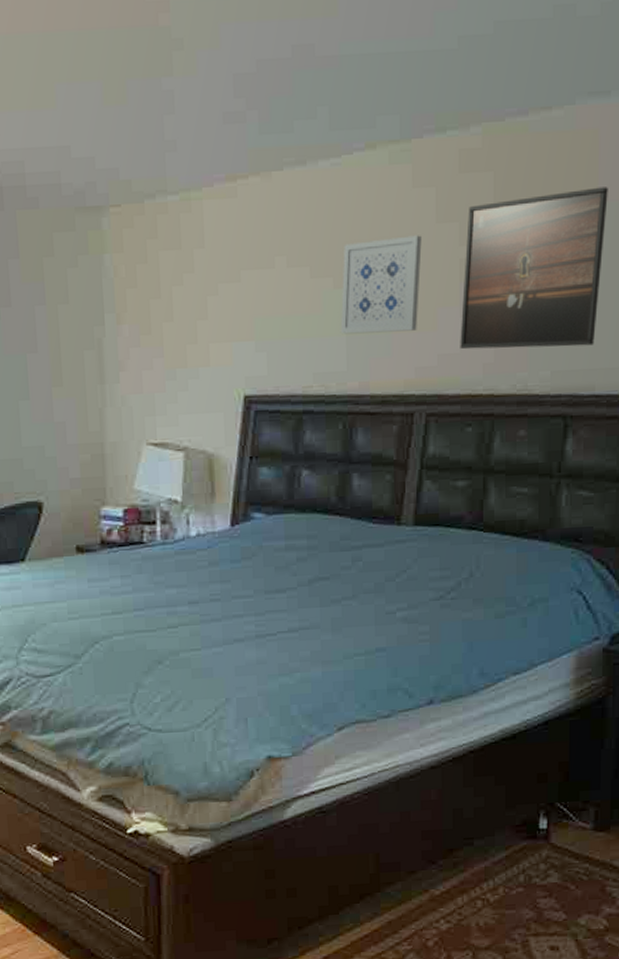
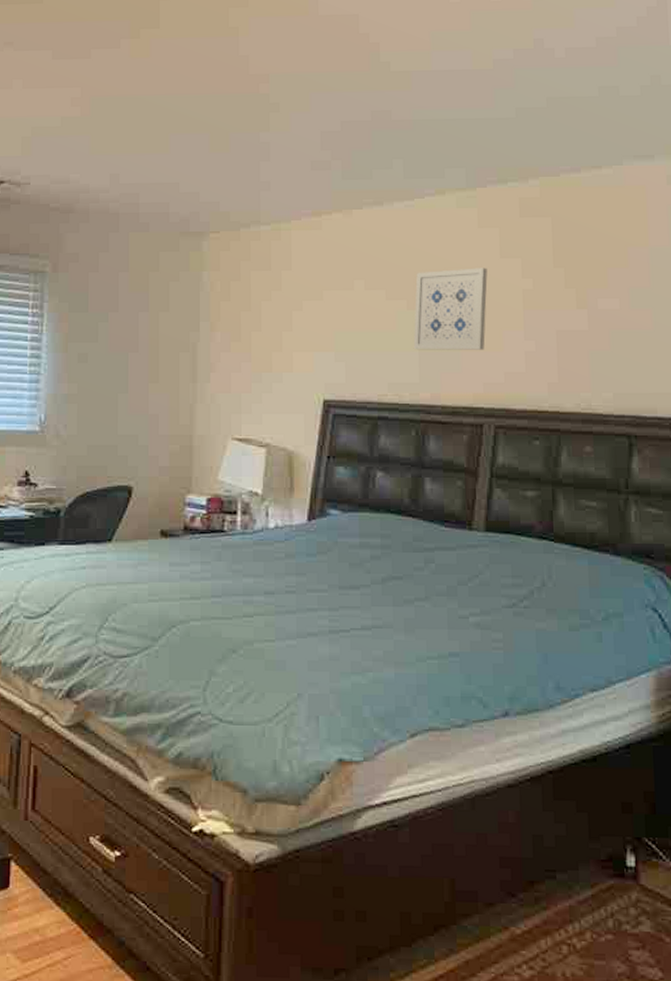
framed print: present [460,187,608,350] -> none [525,234,658,372]

